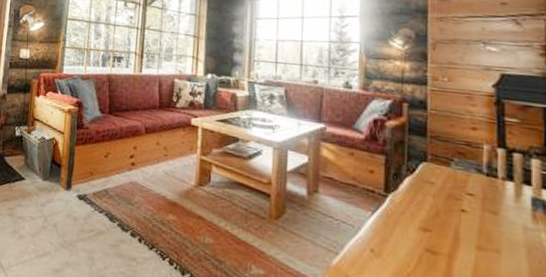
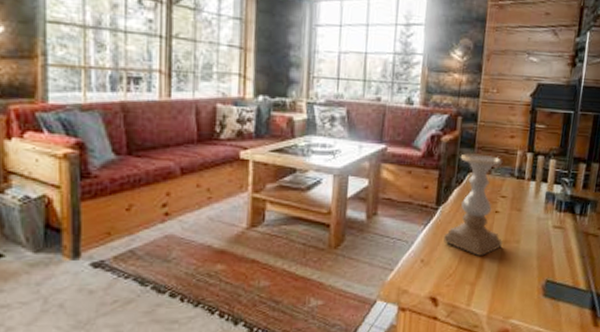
candle holder: none [397,140,475,261] -> present [444,152,503,257]

